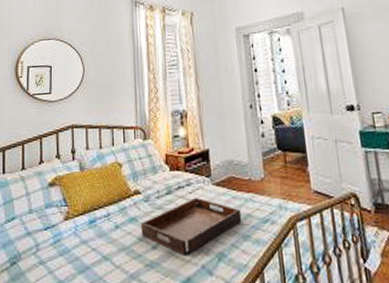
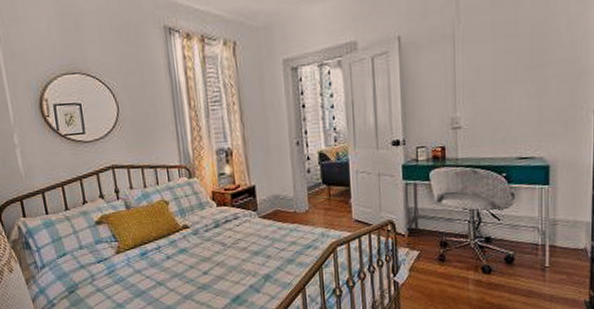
serving tray: present [140,197,242,256] -> none [191,229,287,278]

